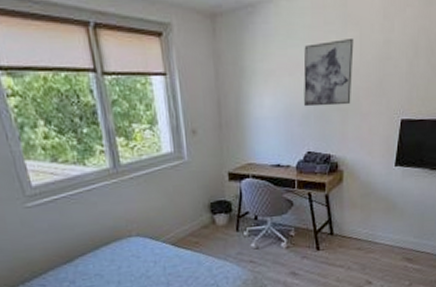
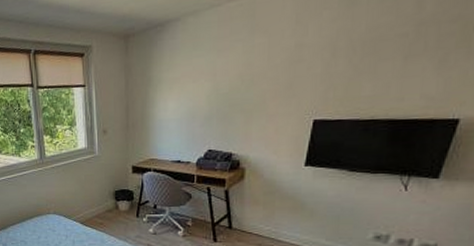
wall art: present [303,39,354,107] -> none [207,46,261,110]

